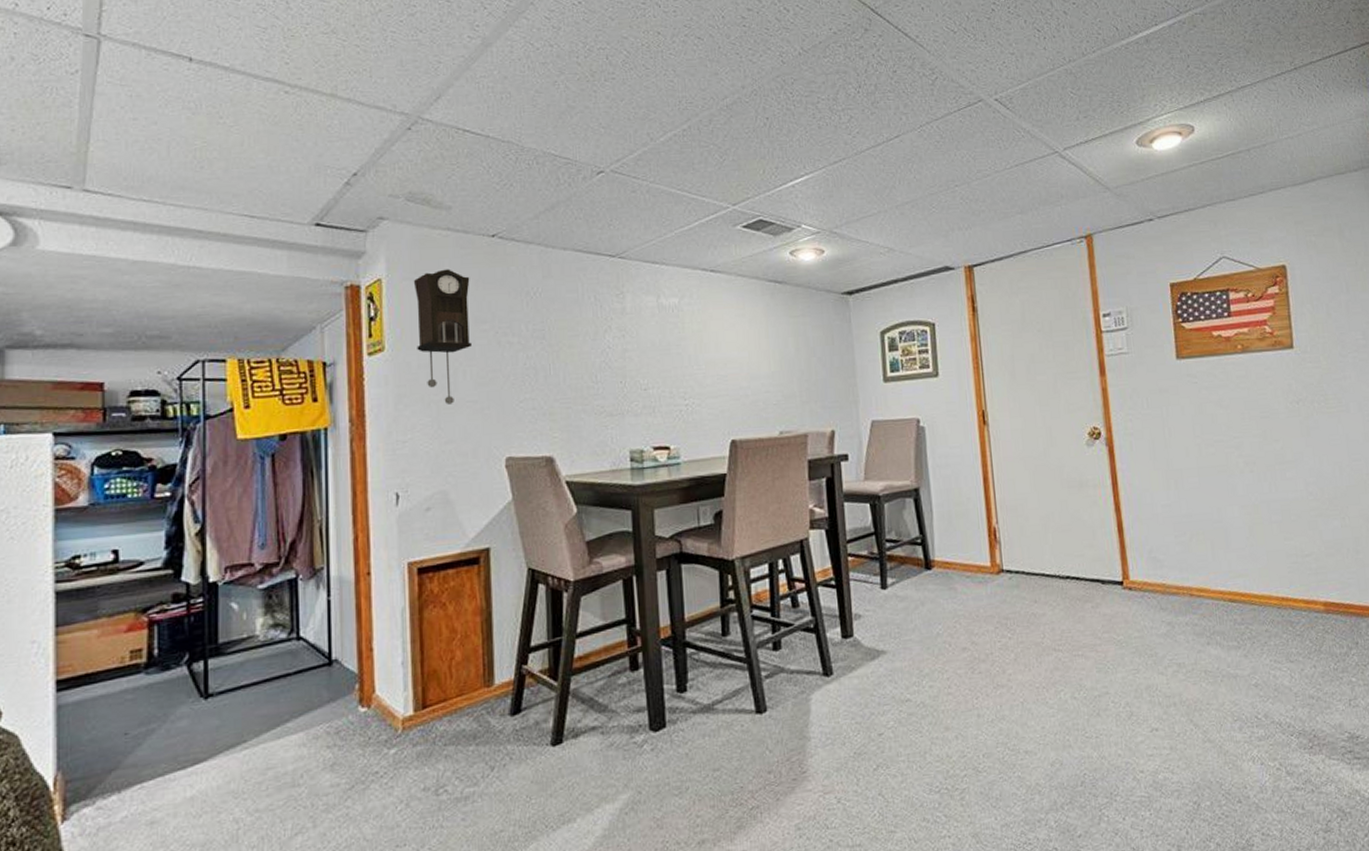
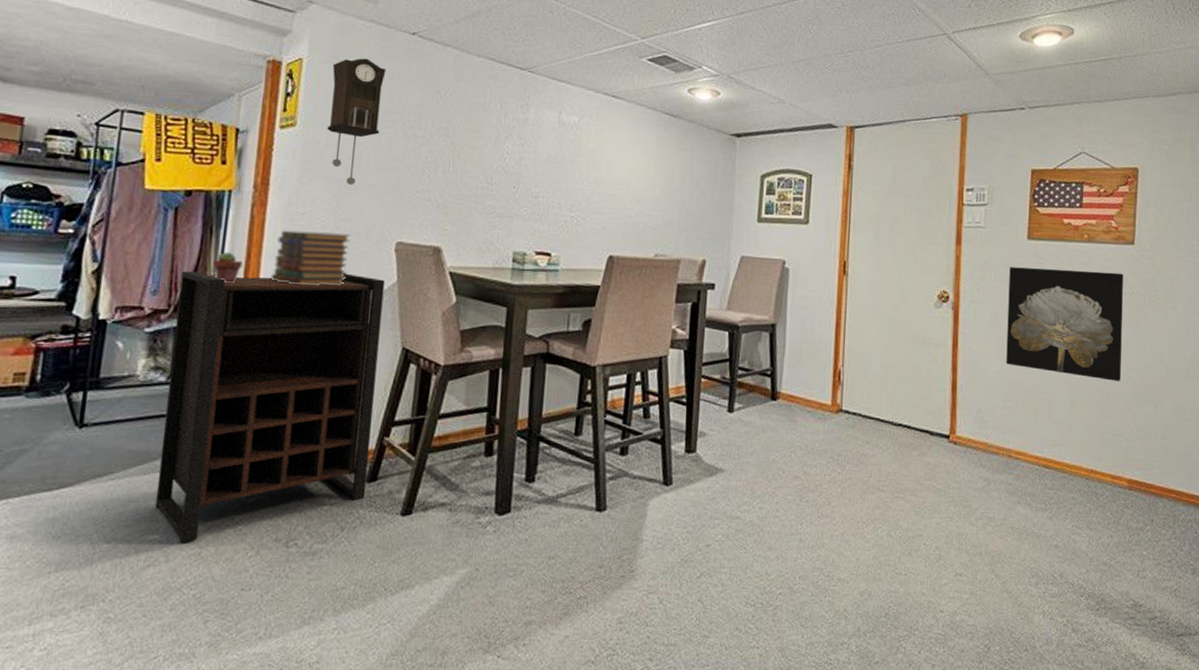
shelving unit: none [288,498,511,806] -> present [154,270,385,543]
potted succulent: none [319,493,349,526] -> present [213,252,243,283]
book stack: none [380,456,460,518] -> present [270,230,351,286]
wall art: none [1161,381,1301,499] -> present [1006,267,1123,382]

